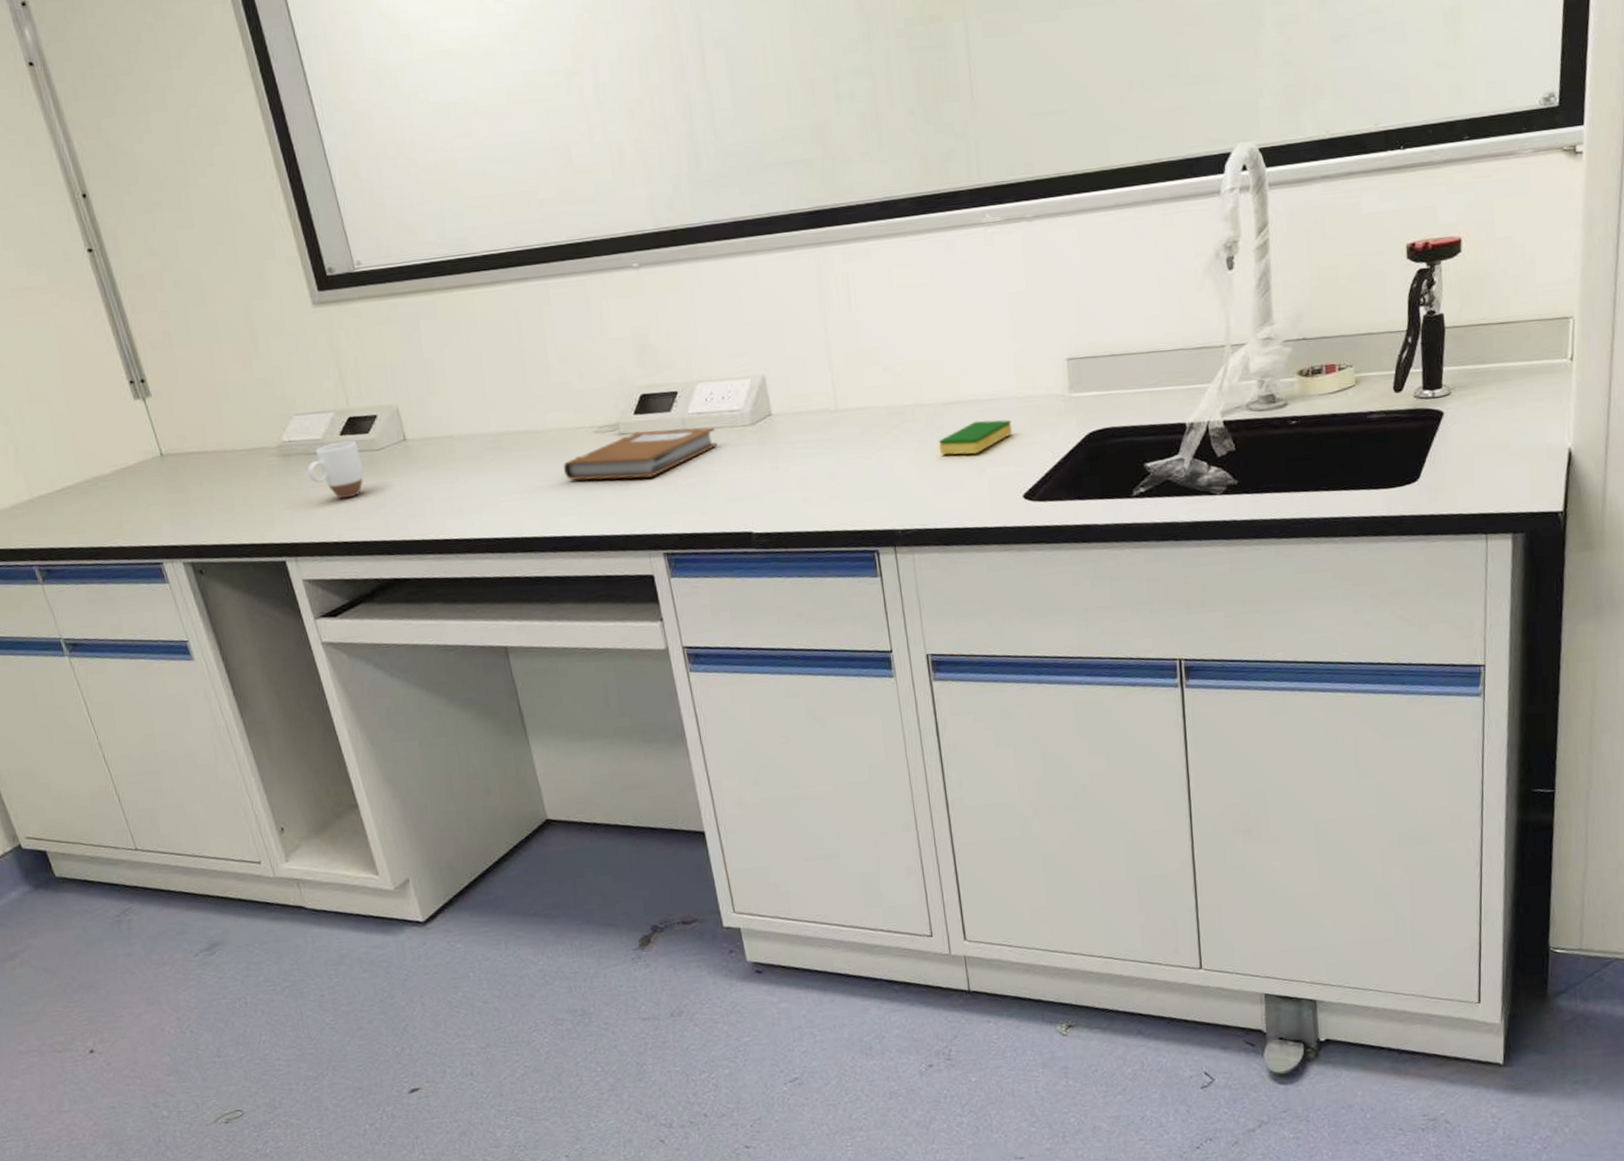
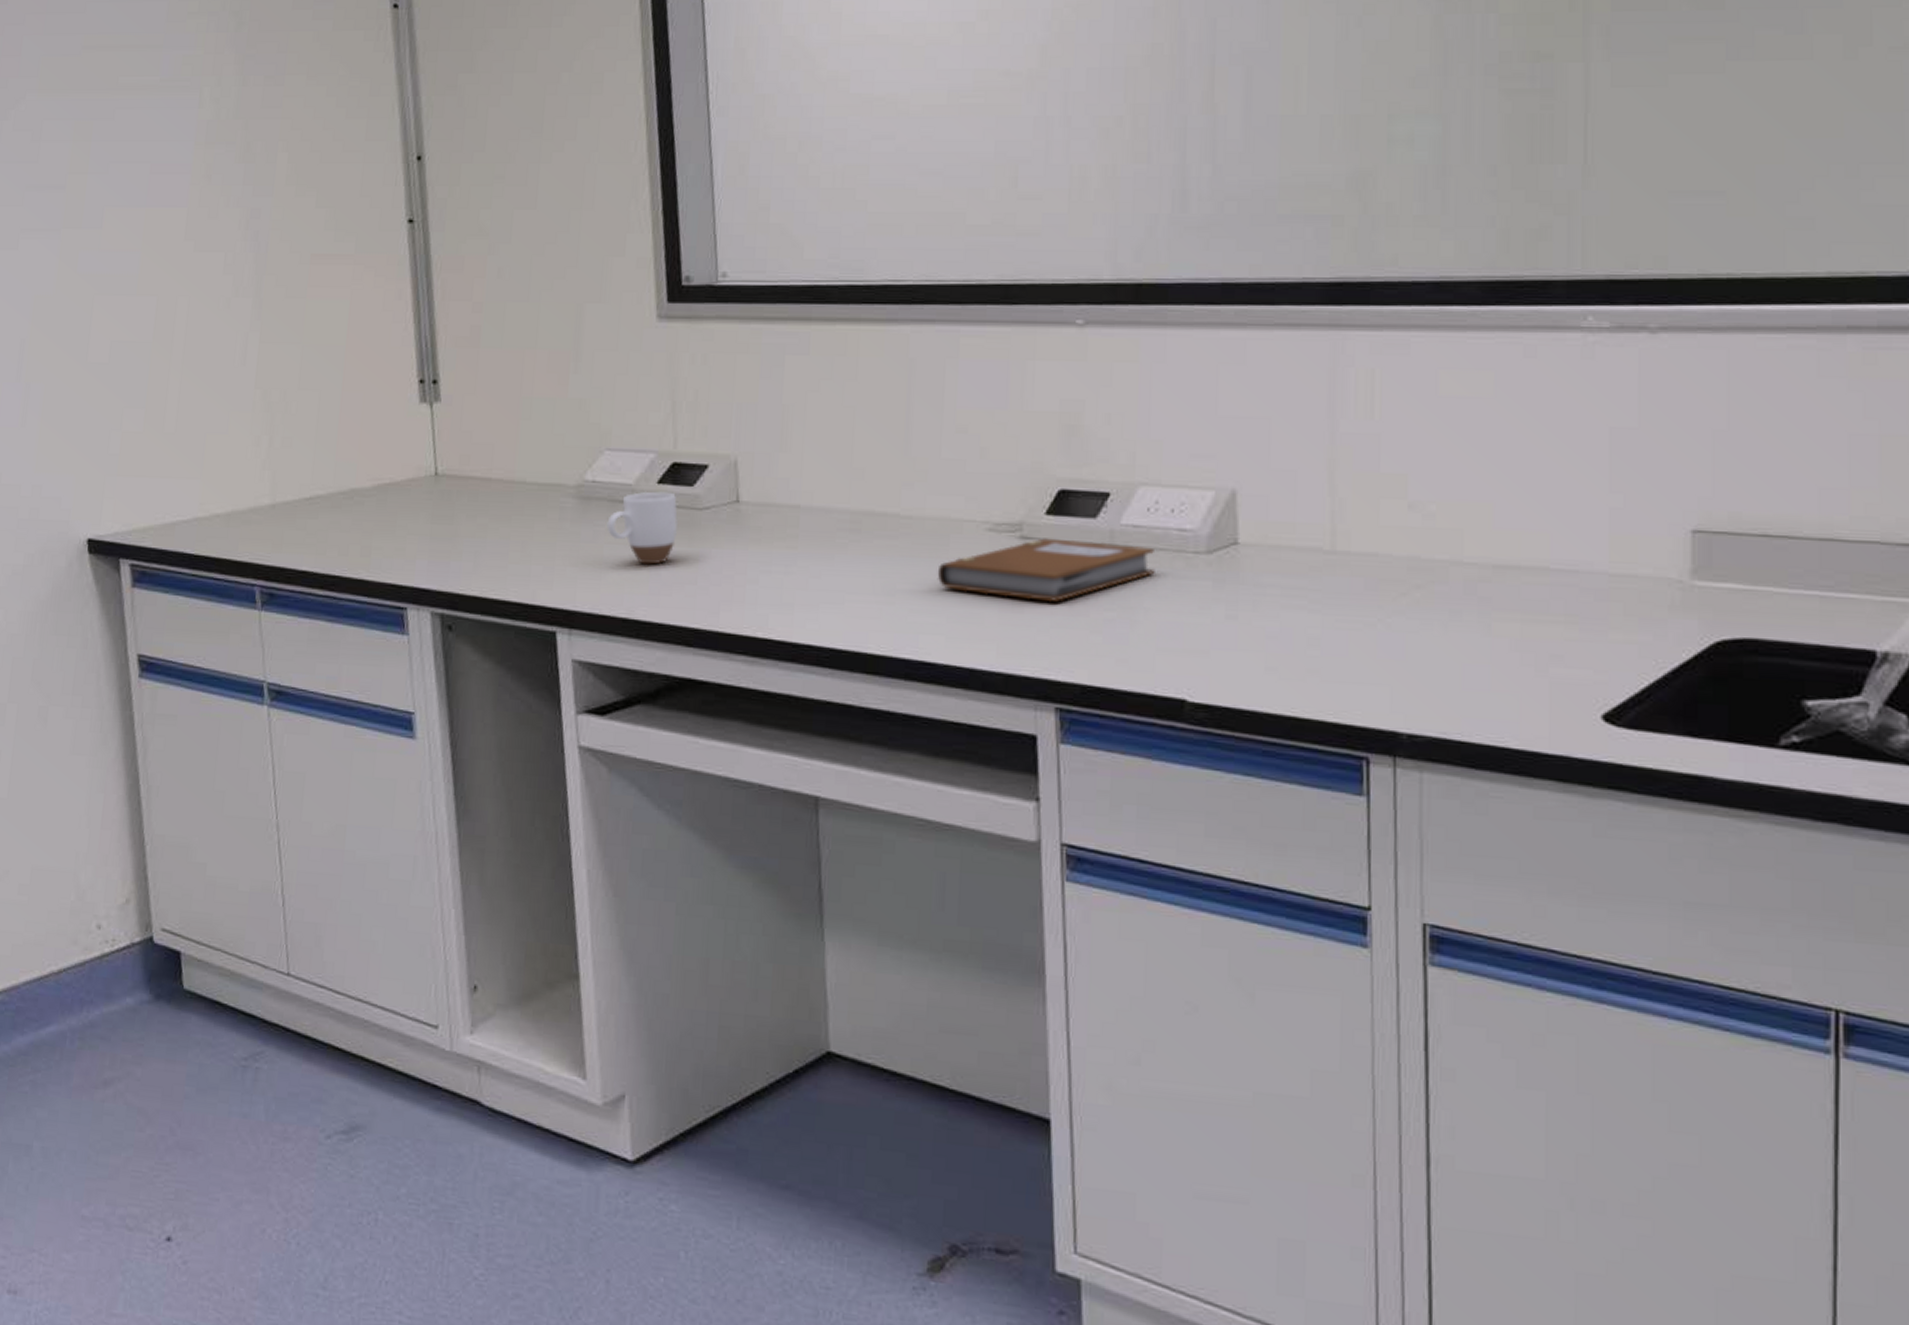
dish sponge: present [938,419,1013,455] -> none [1479,597,1595,645]

